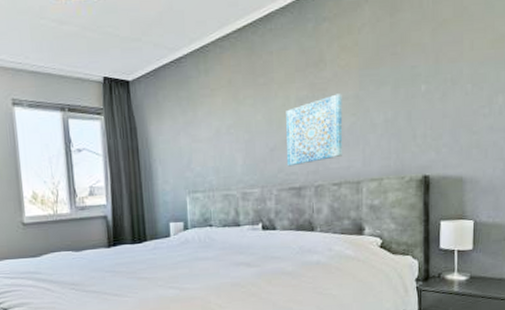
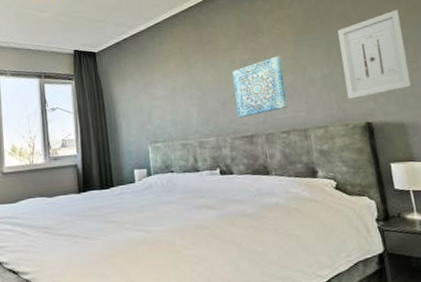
wall art: none [409,41,481,149] -> present [337,9,411,100]

